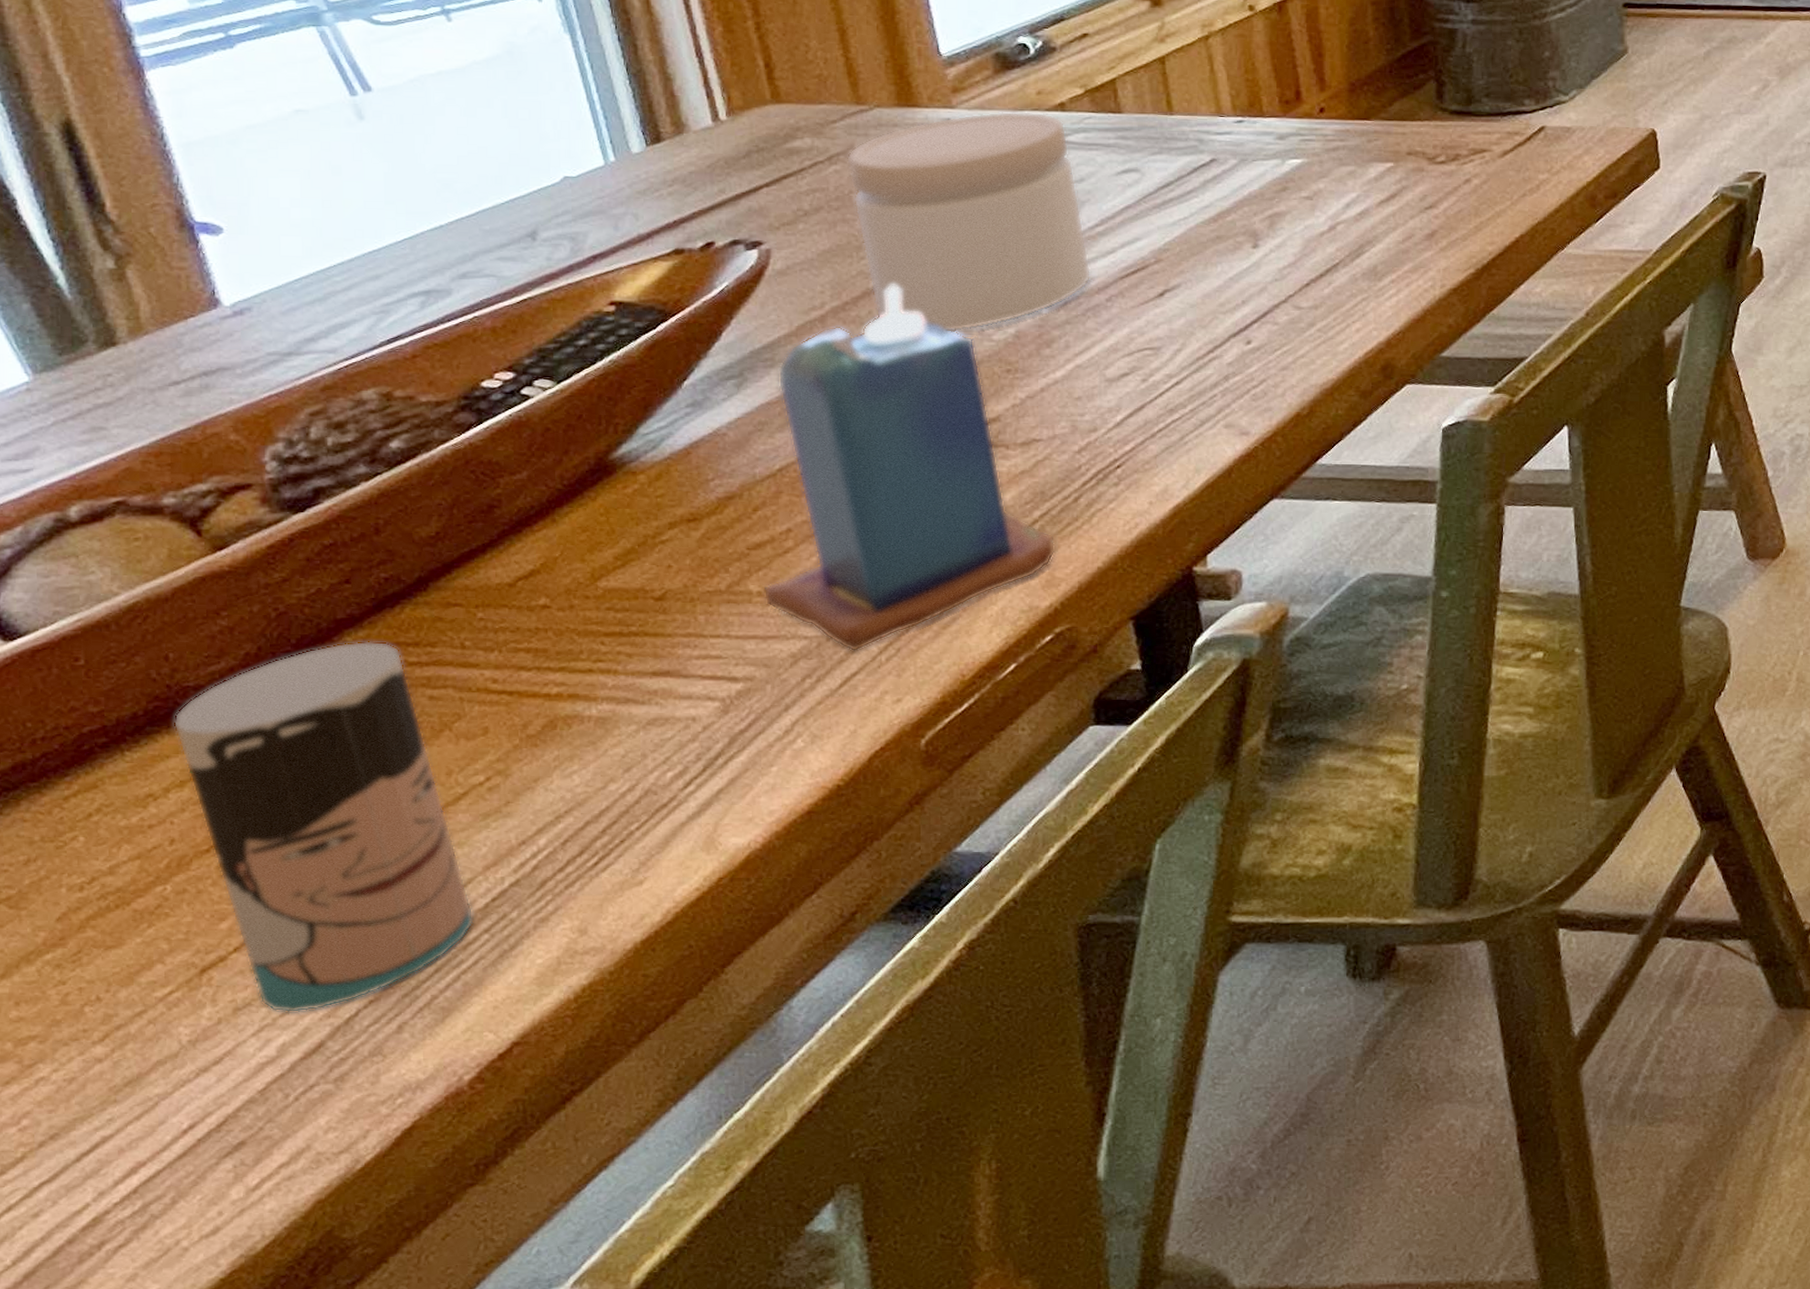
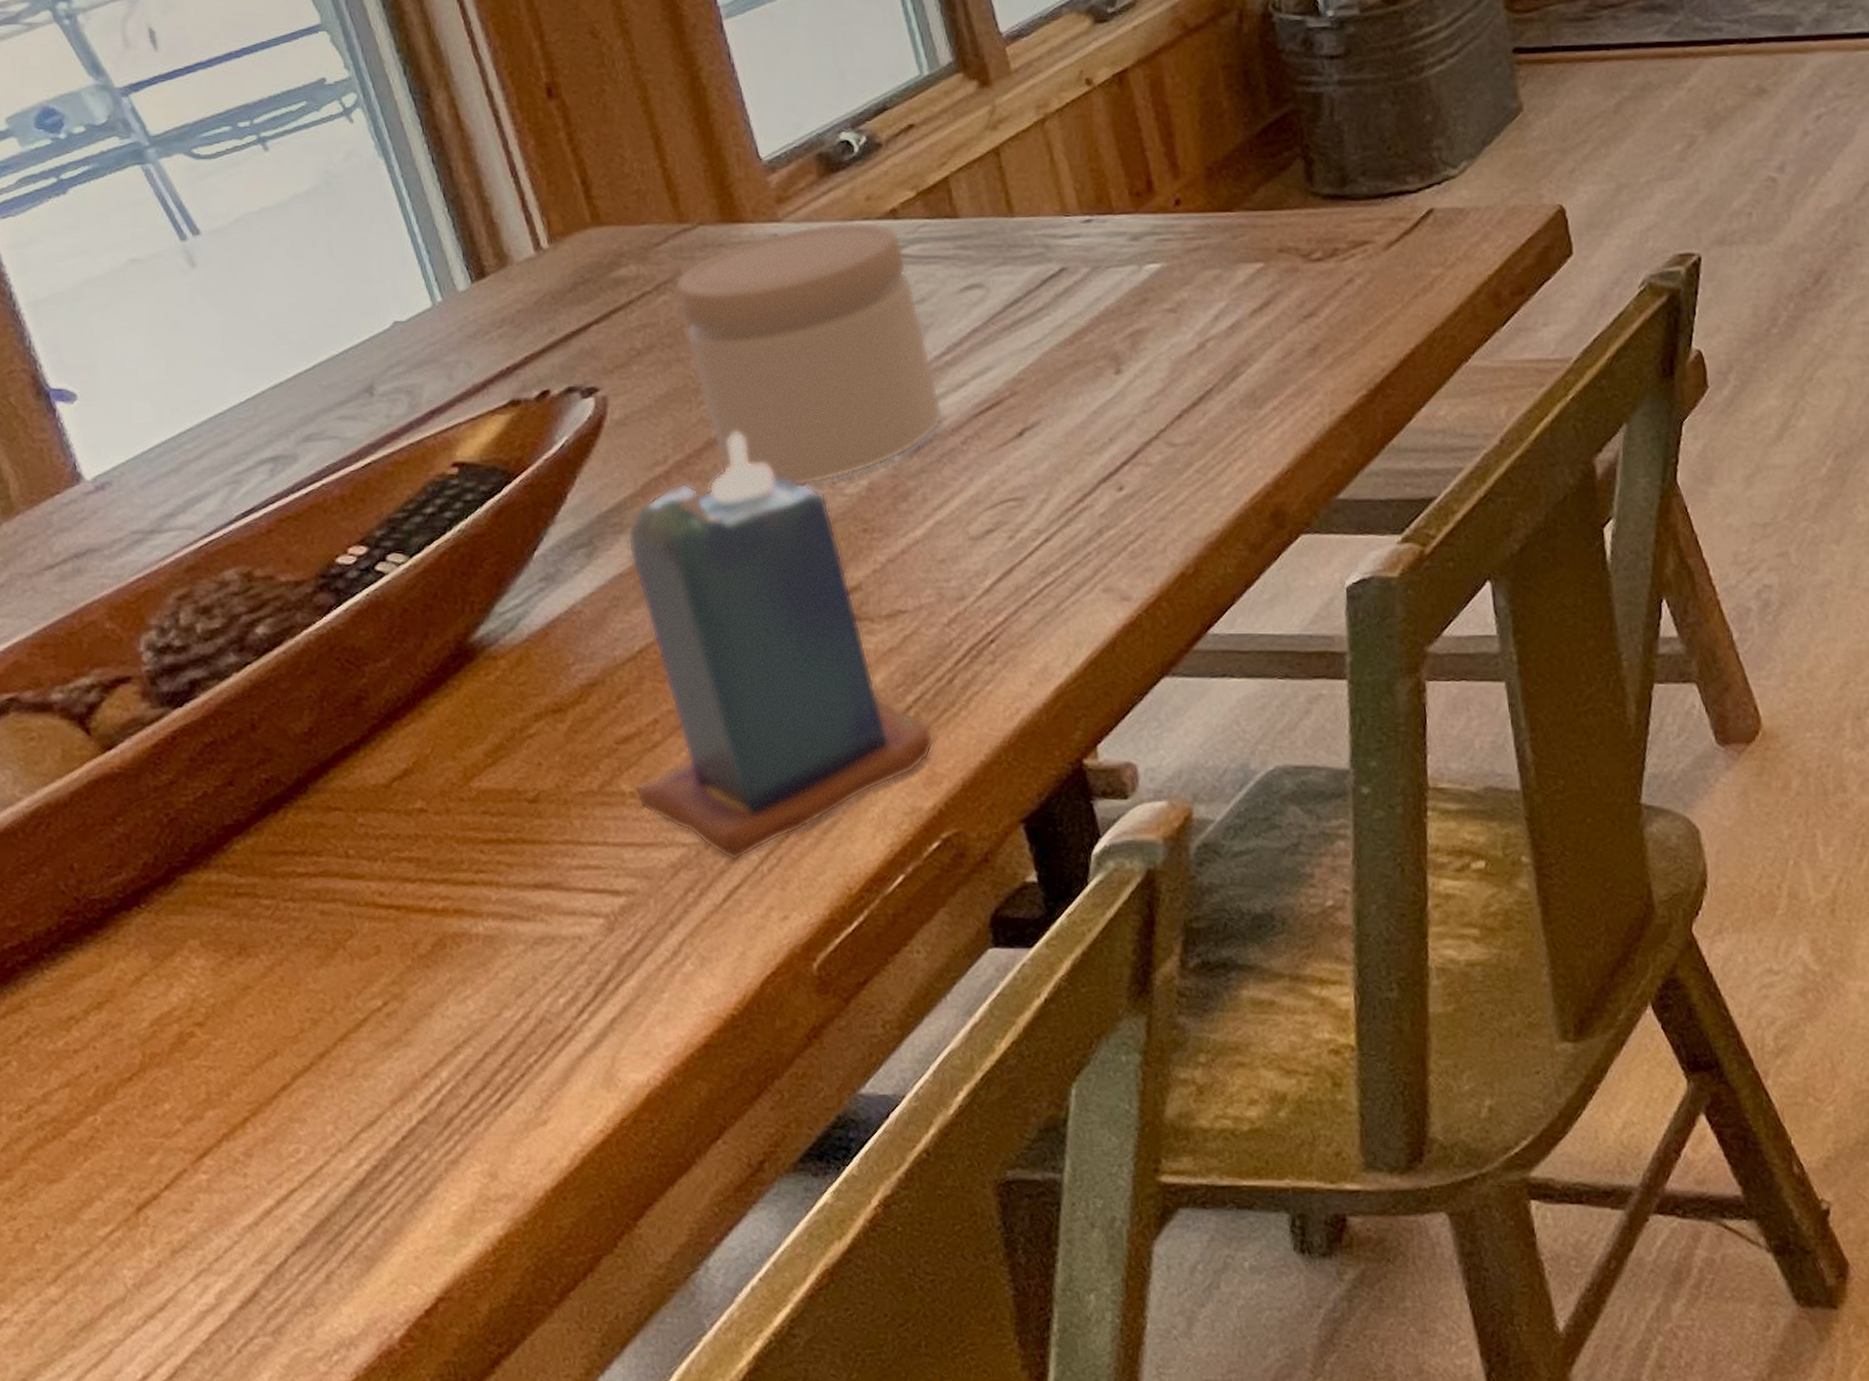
cup: present [173,641,474,1013] -> none [84,849,387,1258]

